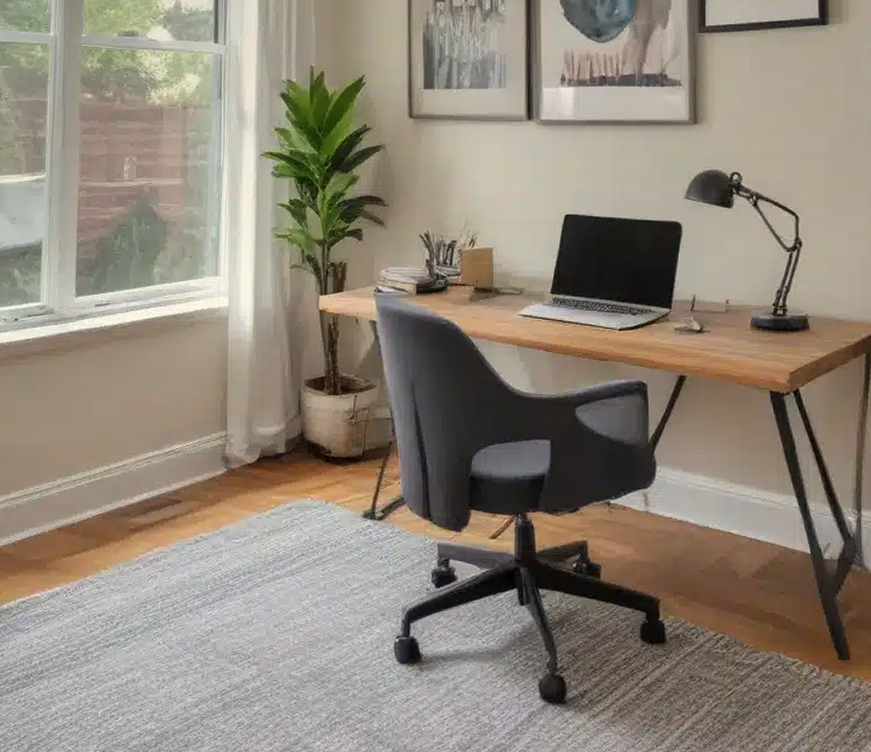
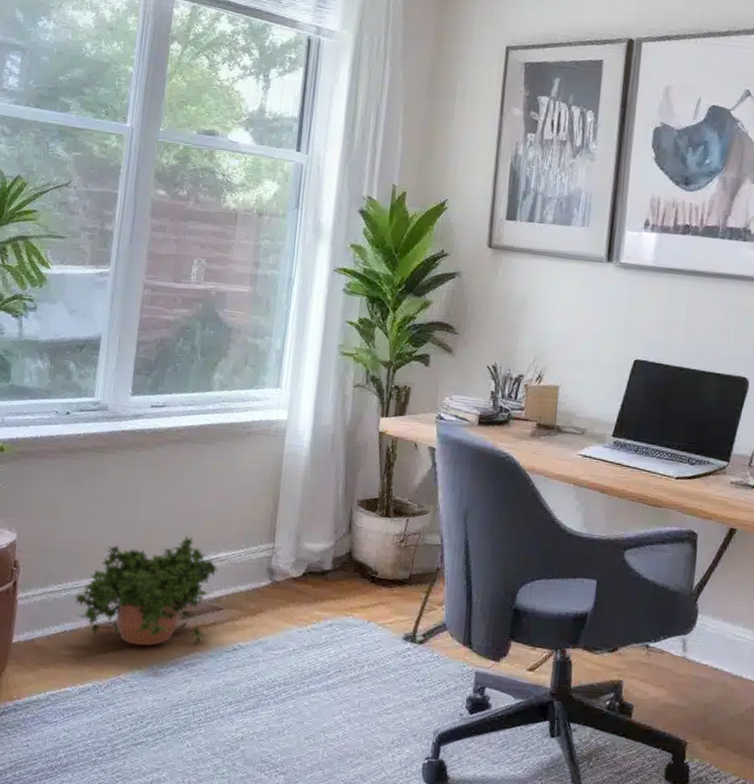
potted plant: none [35,431,174,545] -> present [73,536,219,646]

